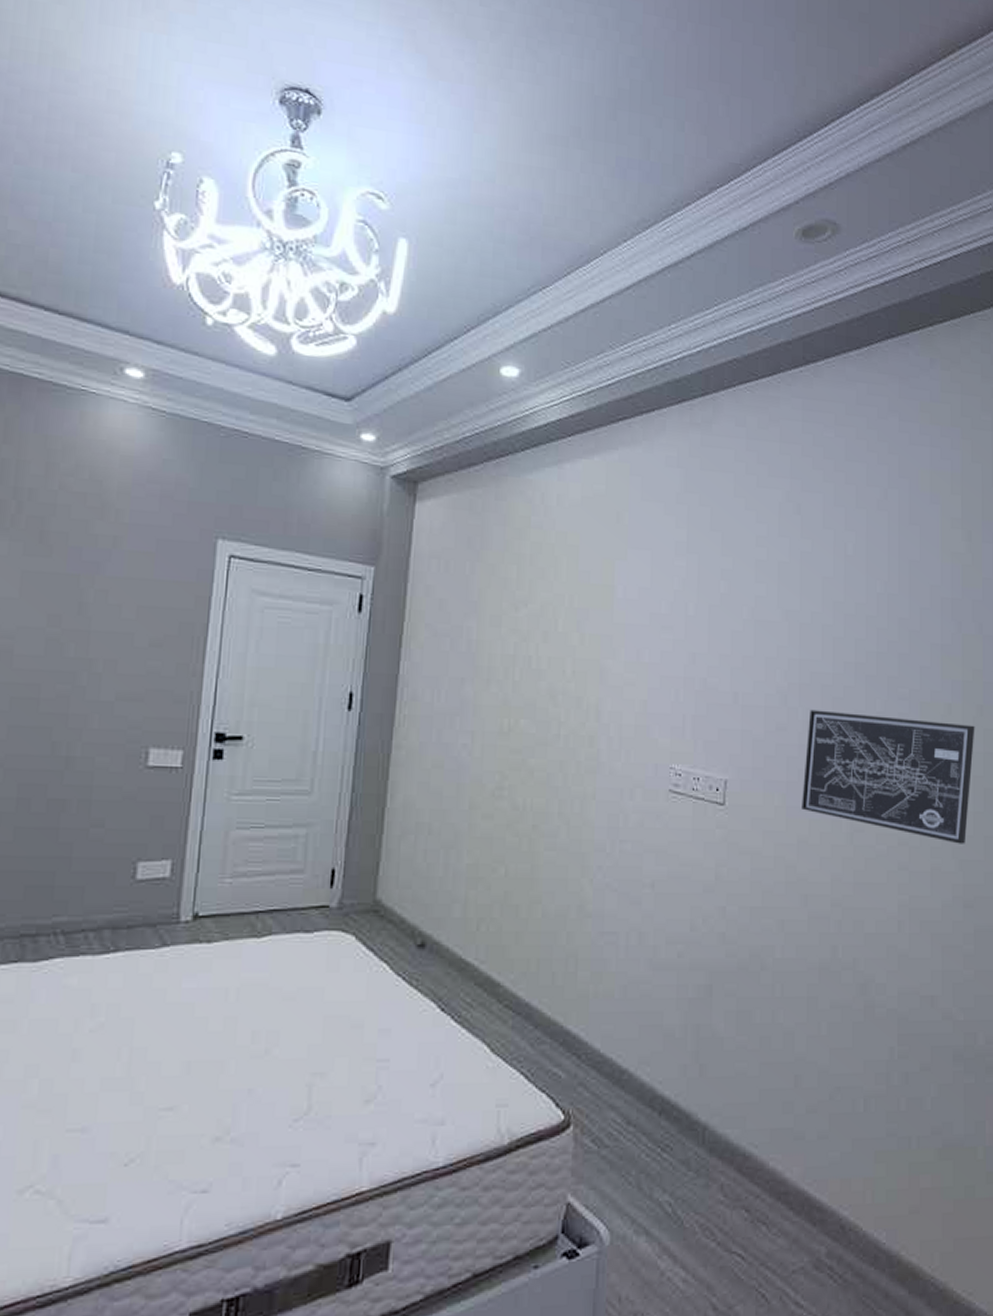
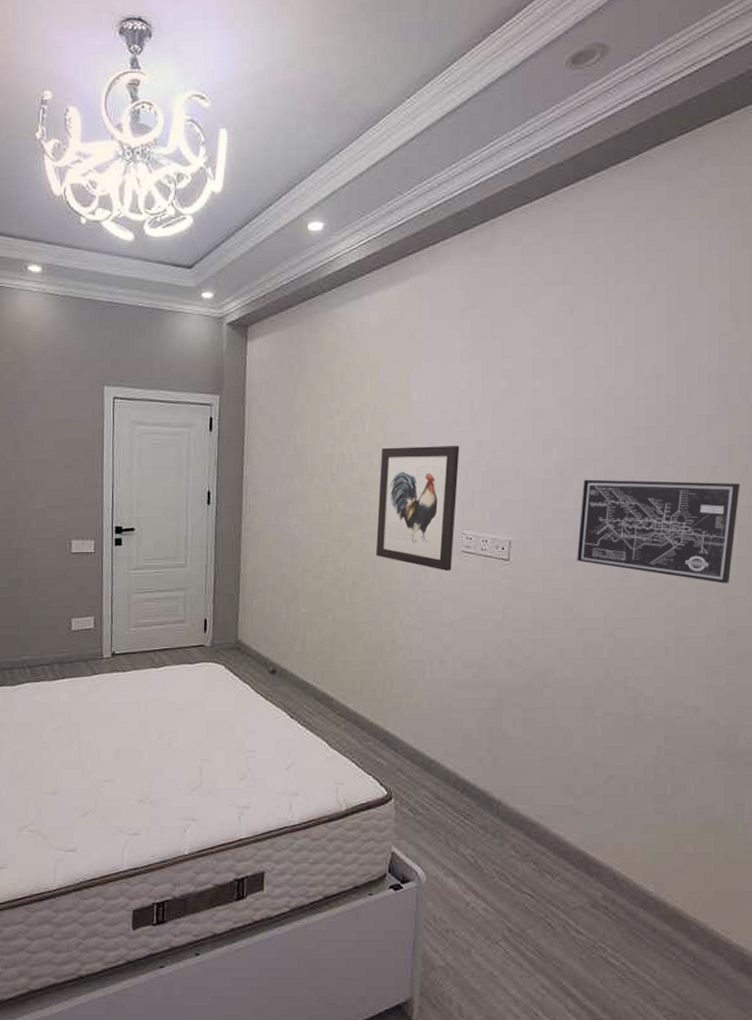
wall art: none [563,652,671,816] -> present [375,446,460,572]

